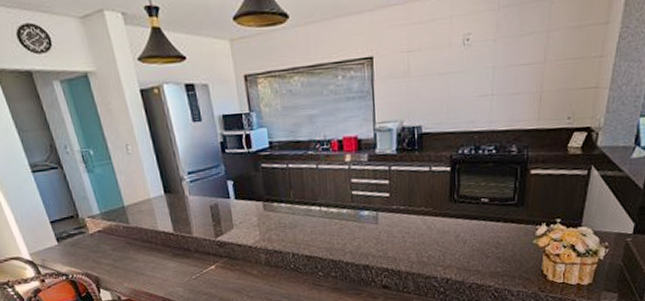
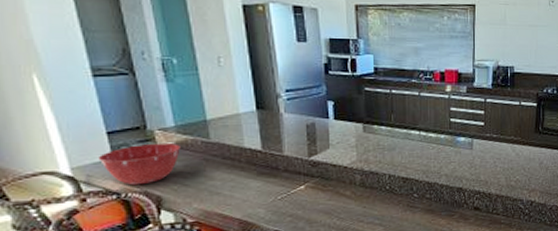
mixing bowl: none [47,229,107,268] -> present [98,144,180,186]

